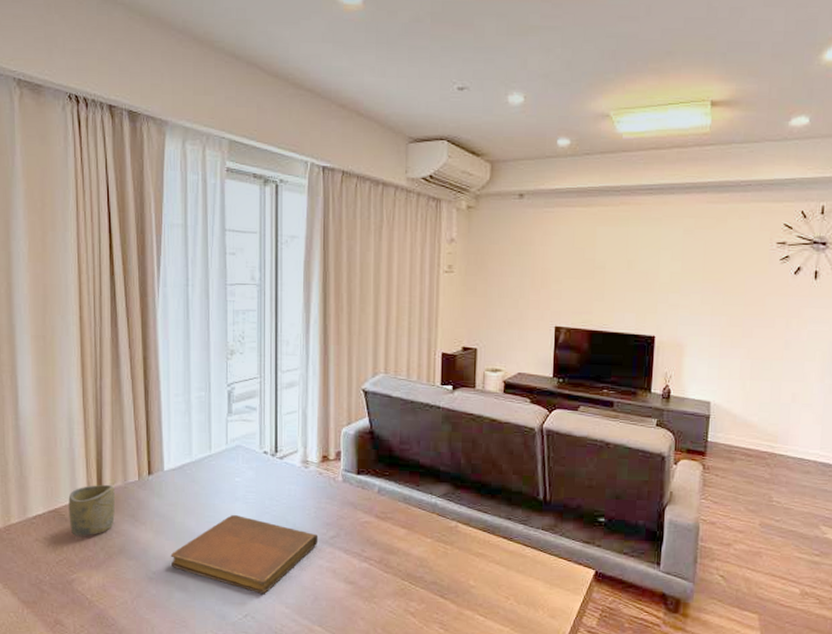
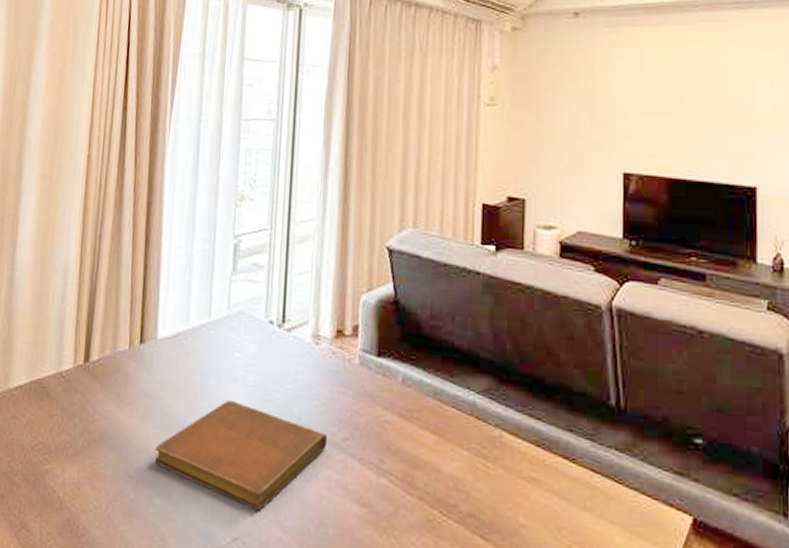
cup: present [68,484,115,536] -> none [50,352,102,416]

